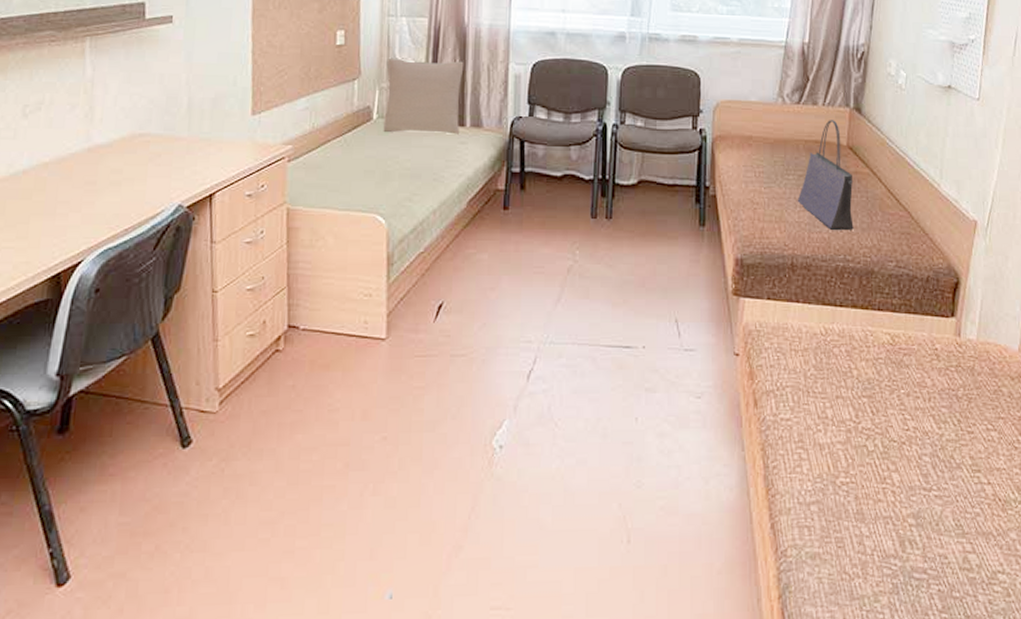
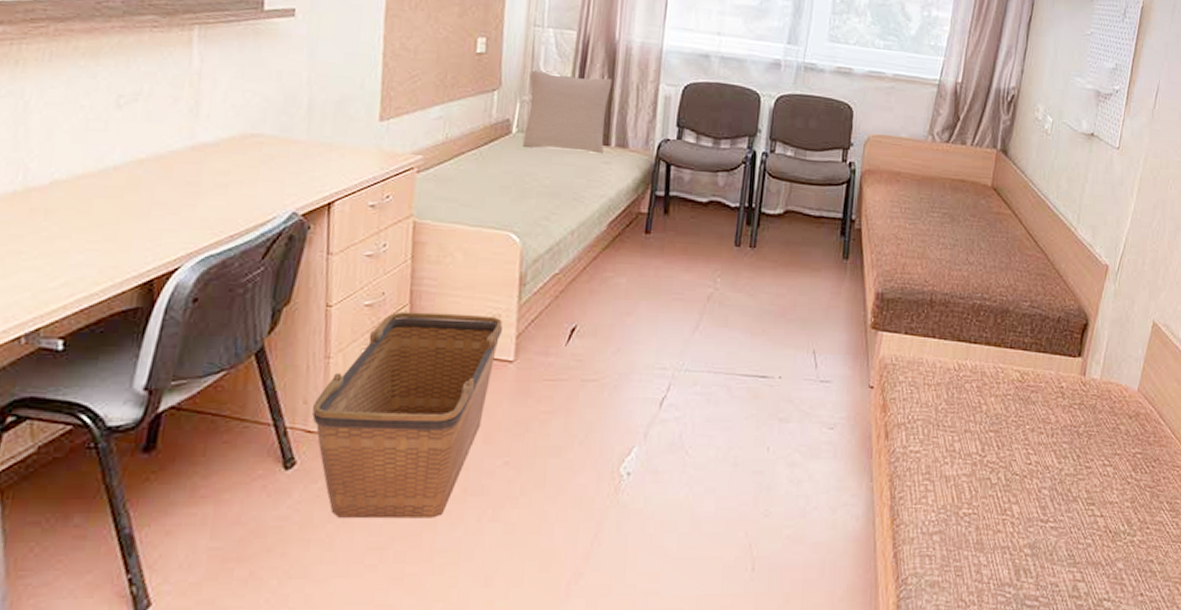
bicycle basket: none [204,294,374,494] -> present [312,311,503,519]
tote bag: present [797,120,854,230] -> none [940,160,996,269]

